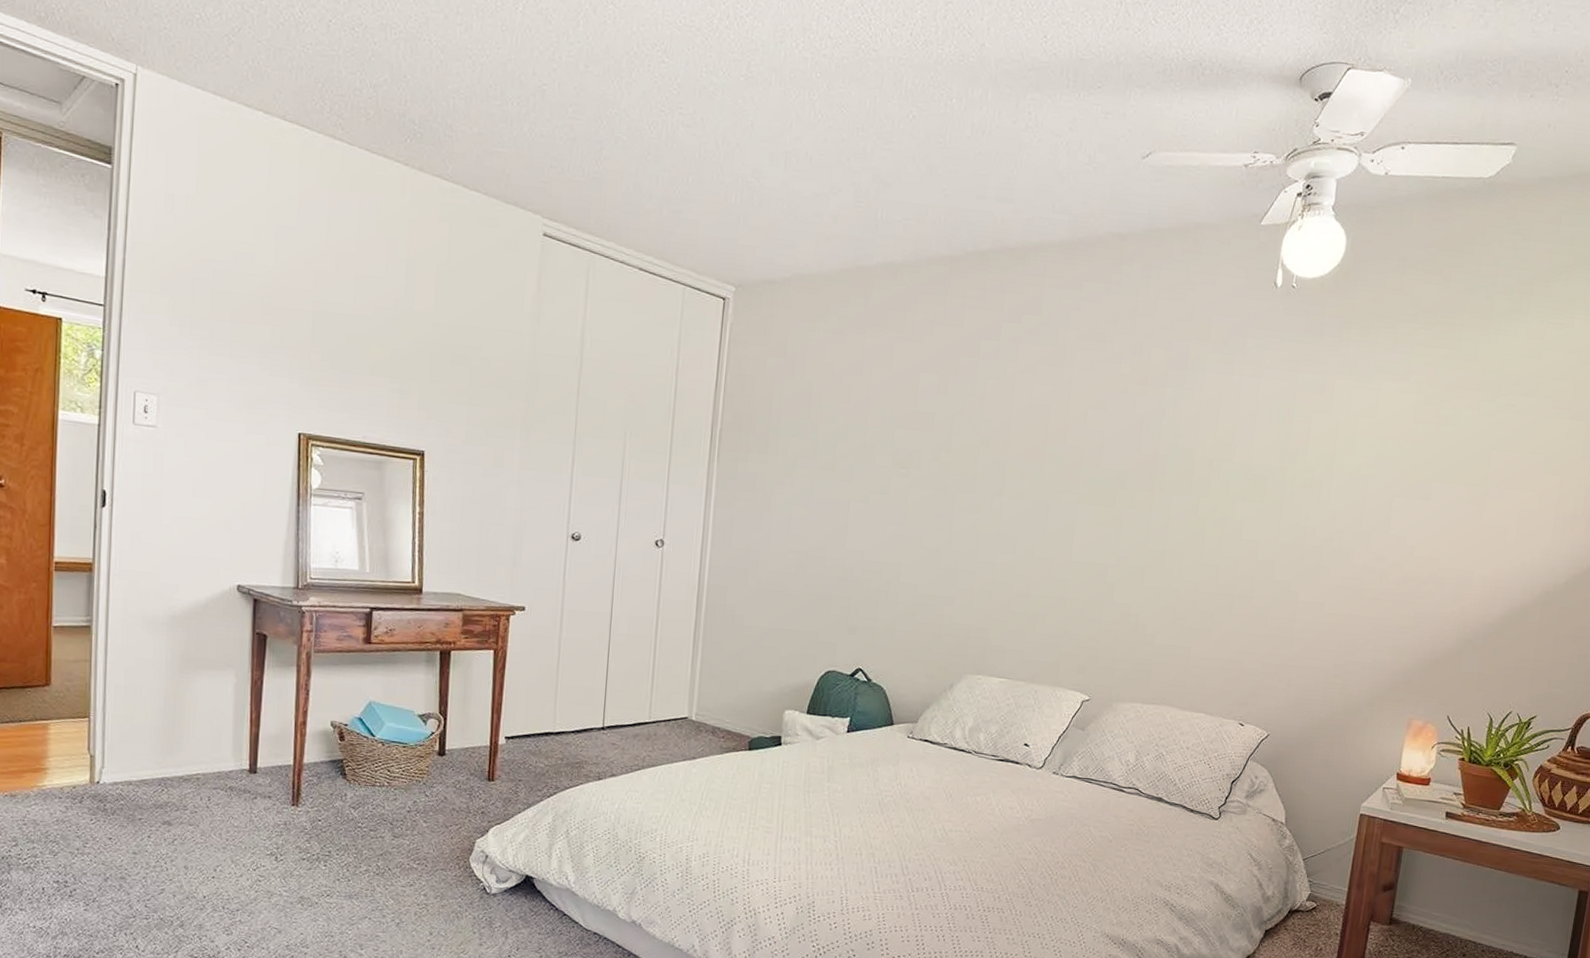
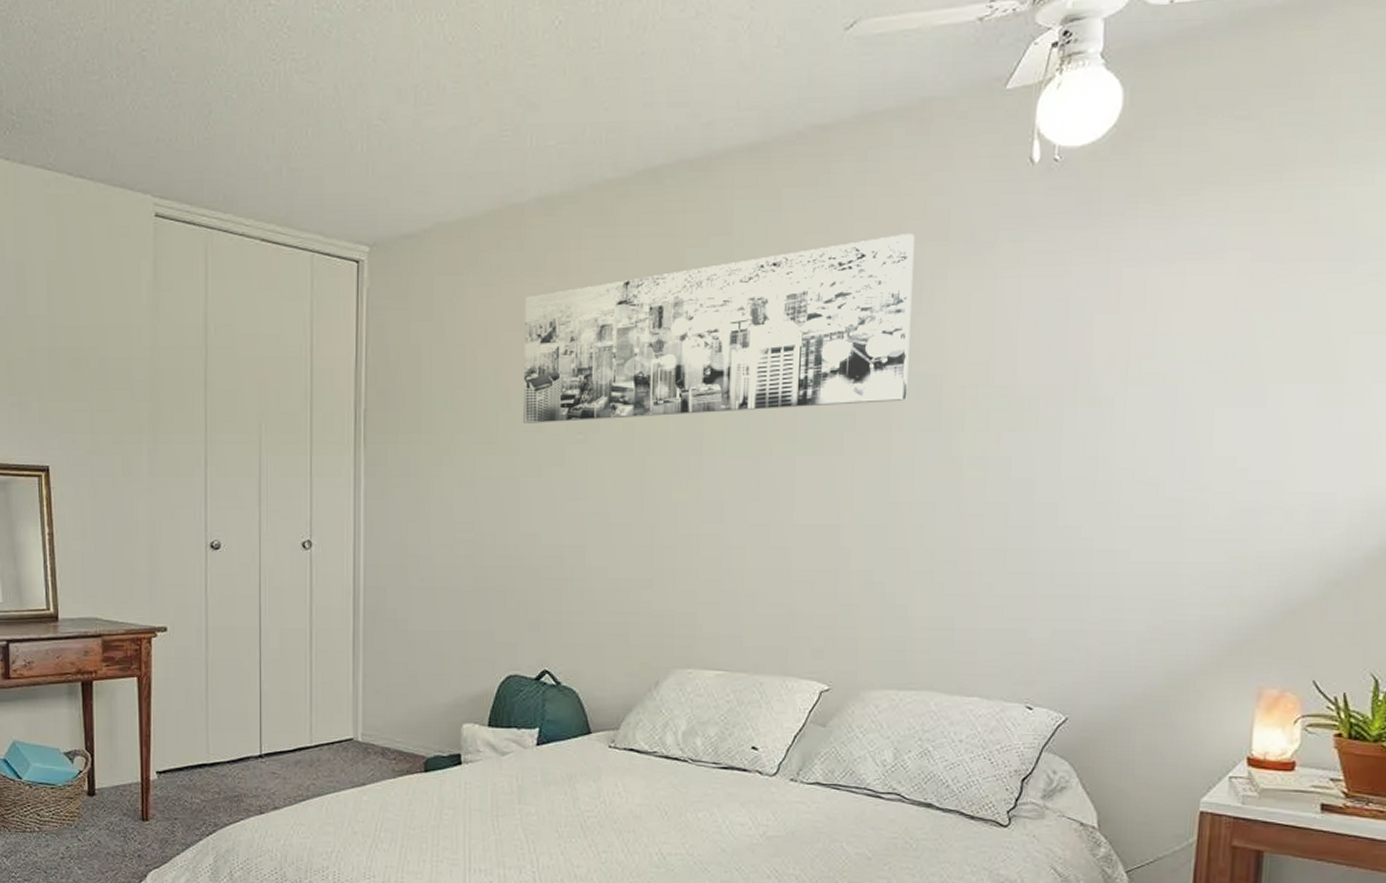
wall art: none [856,331,1183,468] -> present [522,234,914,423]

